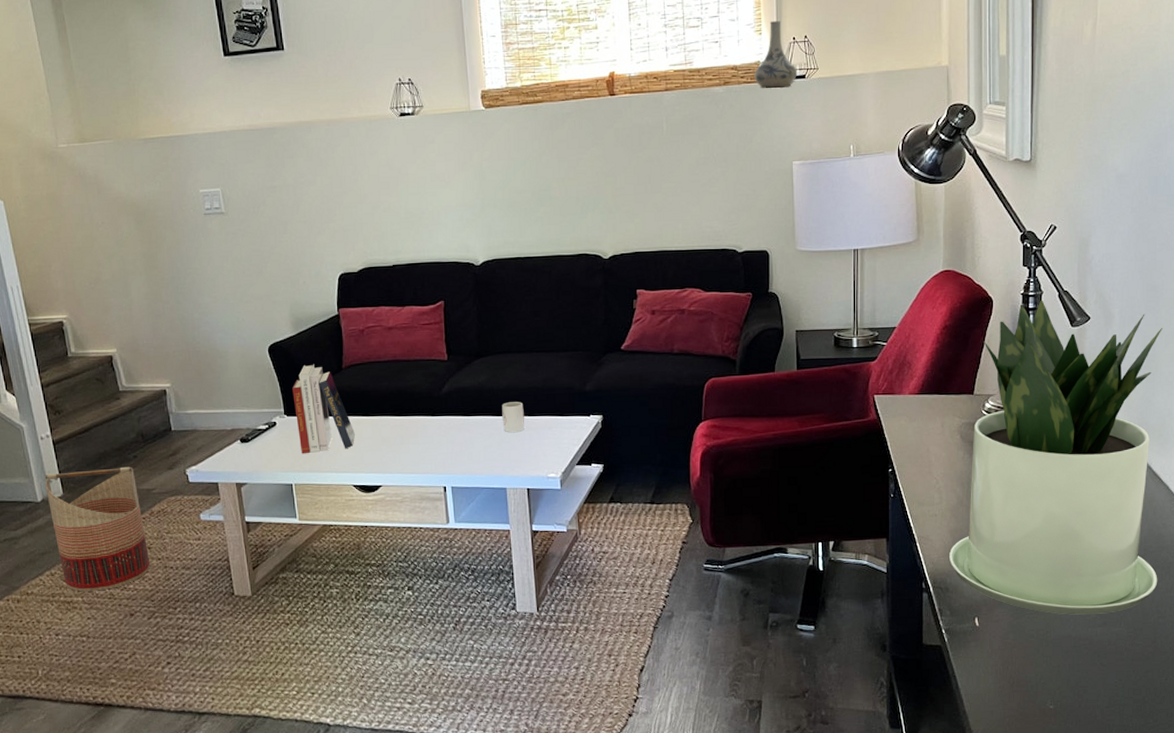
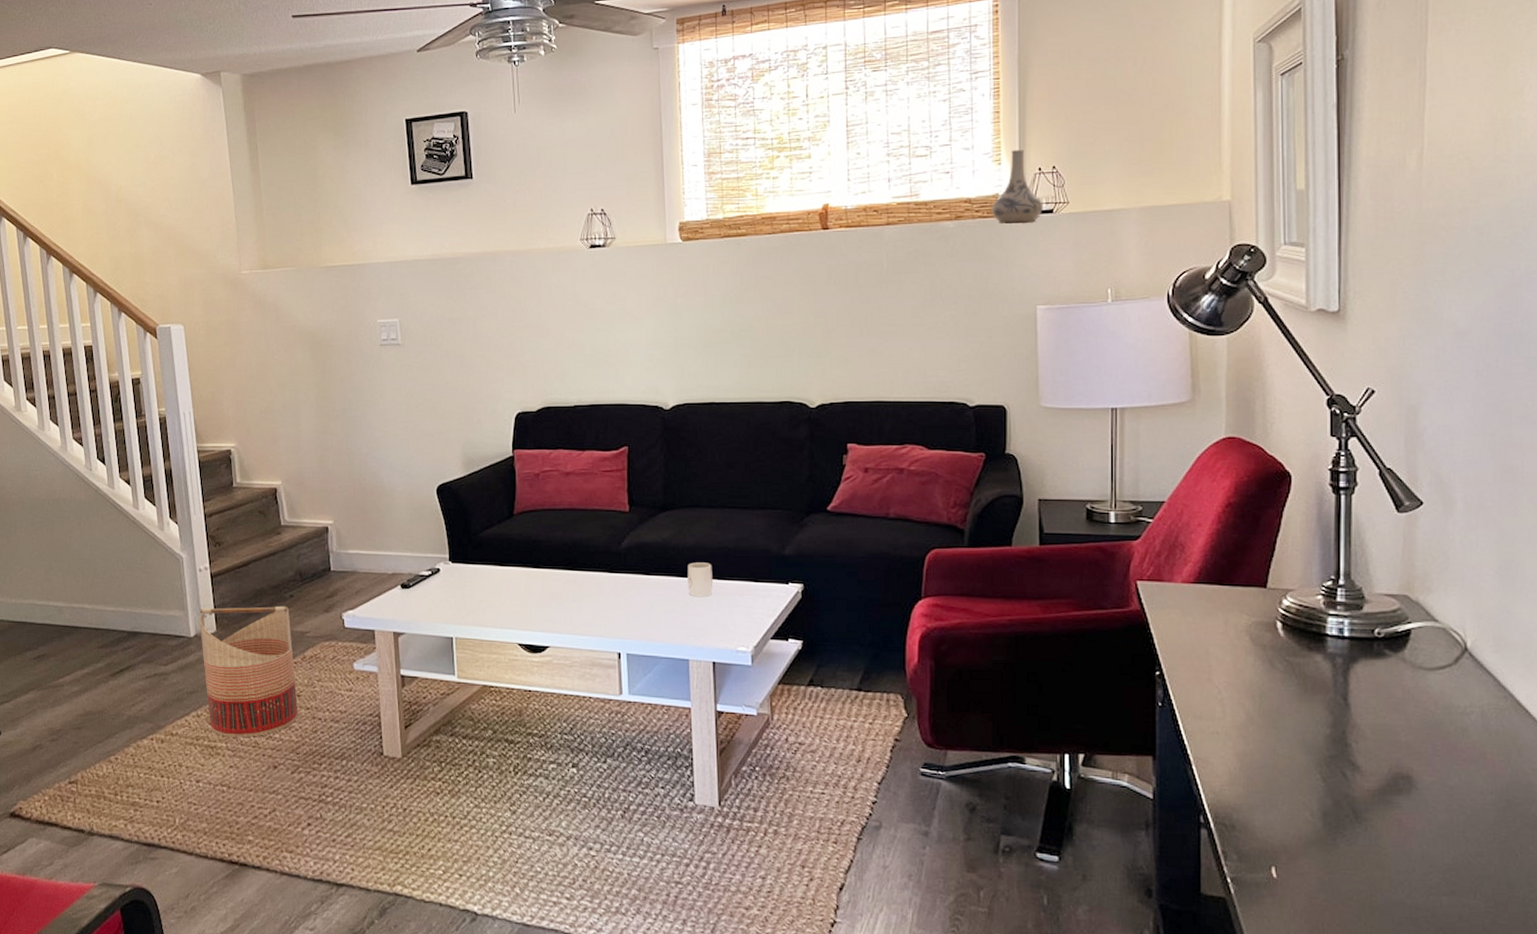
books: present [292,364,356,454] -> none [459,508,524,606]
planter: present [948,300,1162,615] -> none [1235,478,1528,879]

